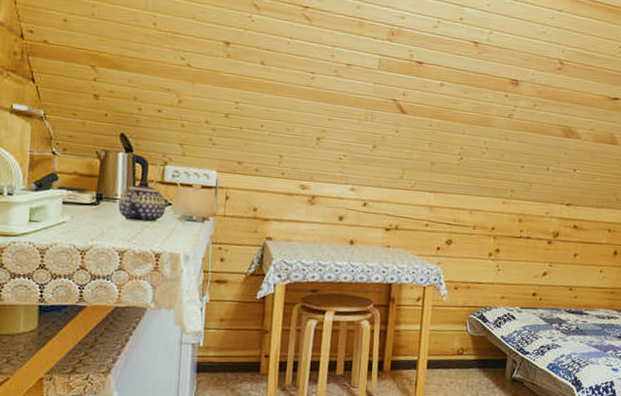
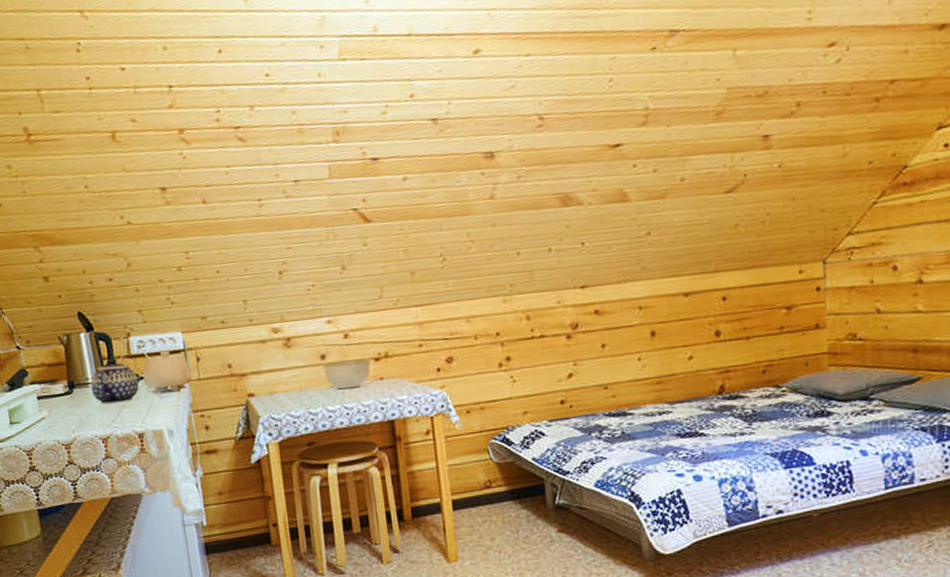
bowl: none [339,224,382,251] -> present [323,359,371,390]

